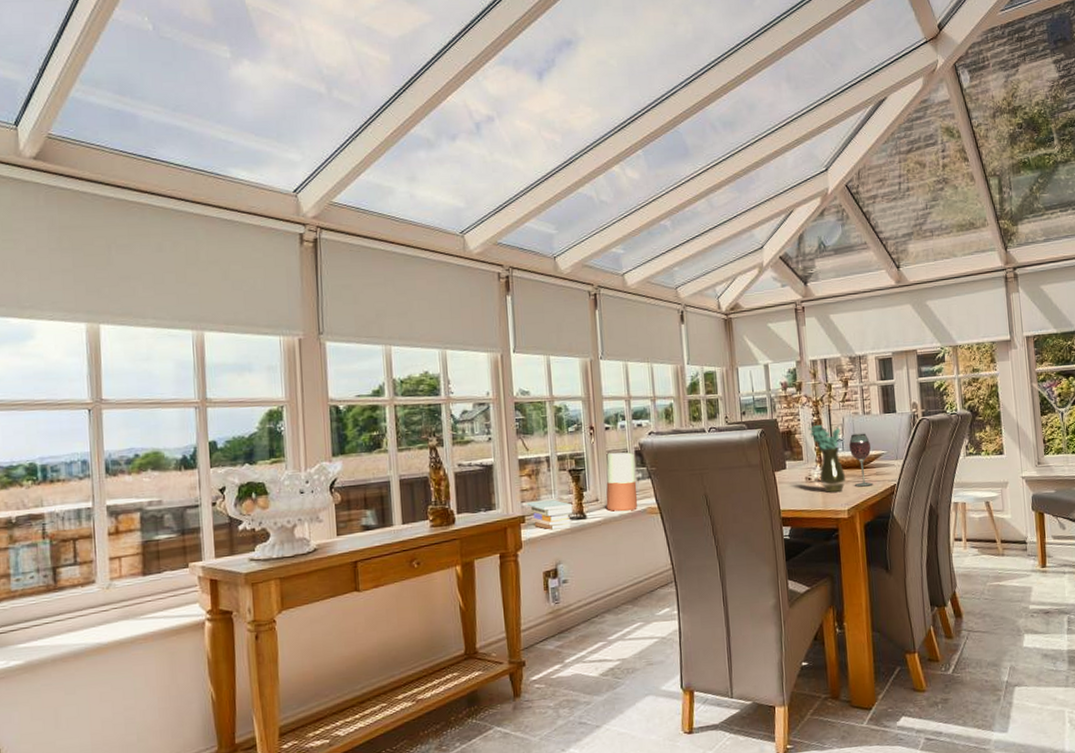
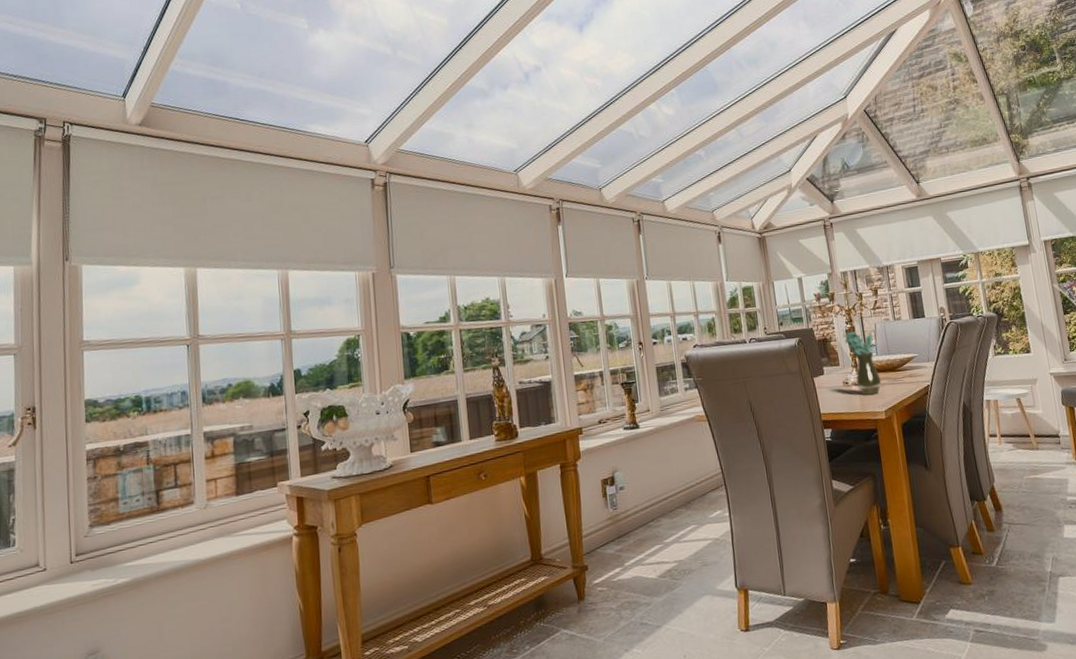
books: present [526,500,573,530] -> none [582,411,627,441]
vase: present [606,452,638,512] -> none [655,364,687,421]
wineglass: present [849,433,873,487] -> none [882,338,908,389]

